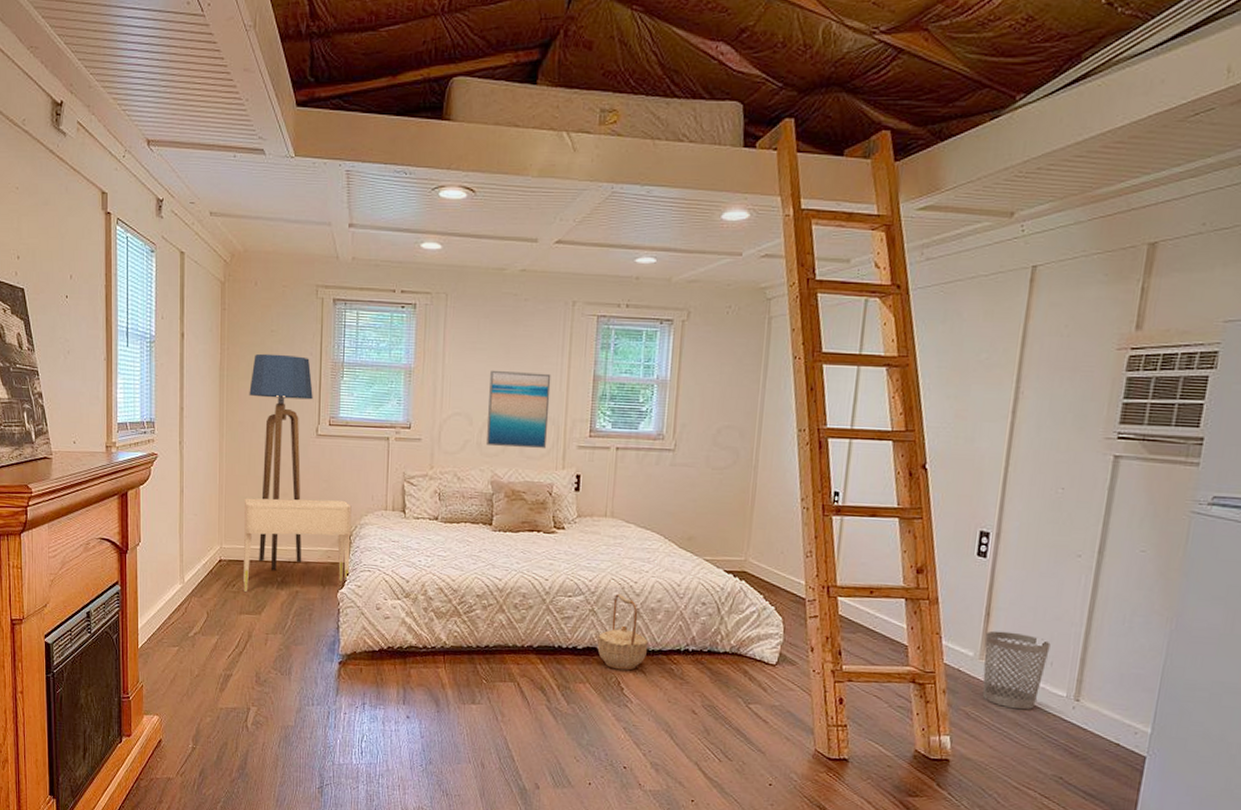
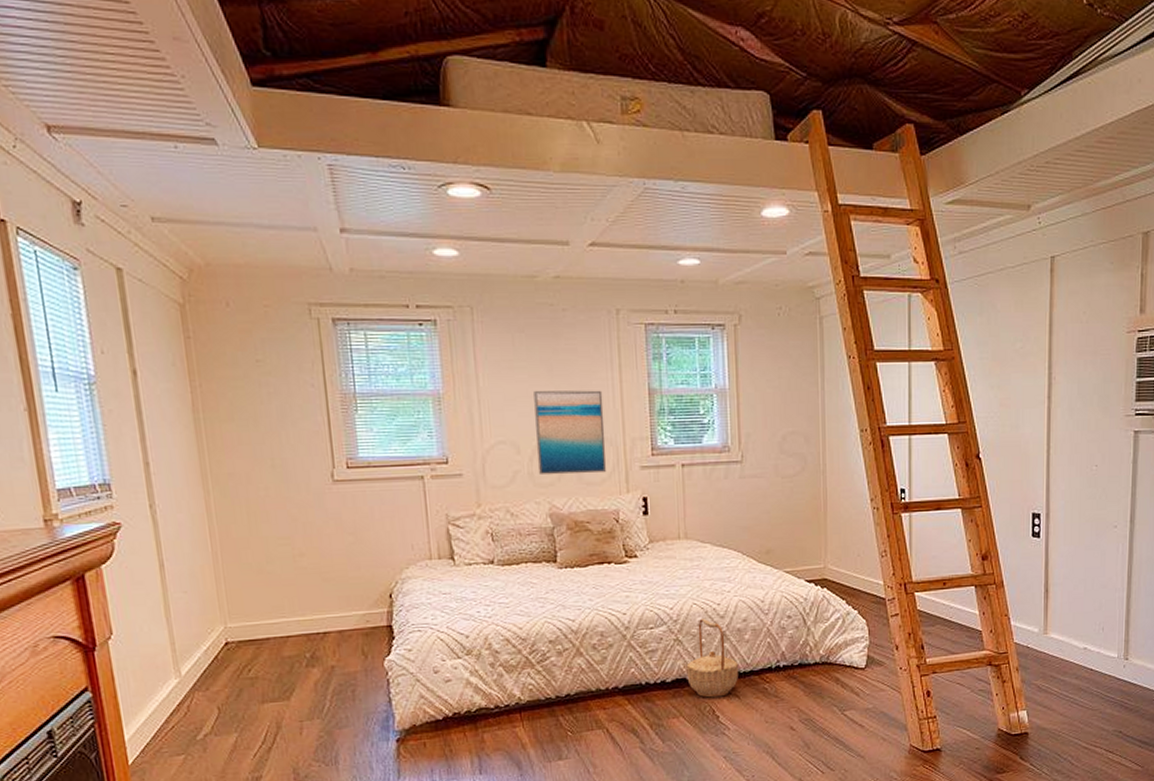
nightstand: present [243,498,352,592] -> none [249,553,397,676]
floor lamp: present [249,353,313,571] -> none [236,388,335,646]
wastebasket: present [982,630,1051,710] -> none [1046,604,1100,676]

